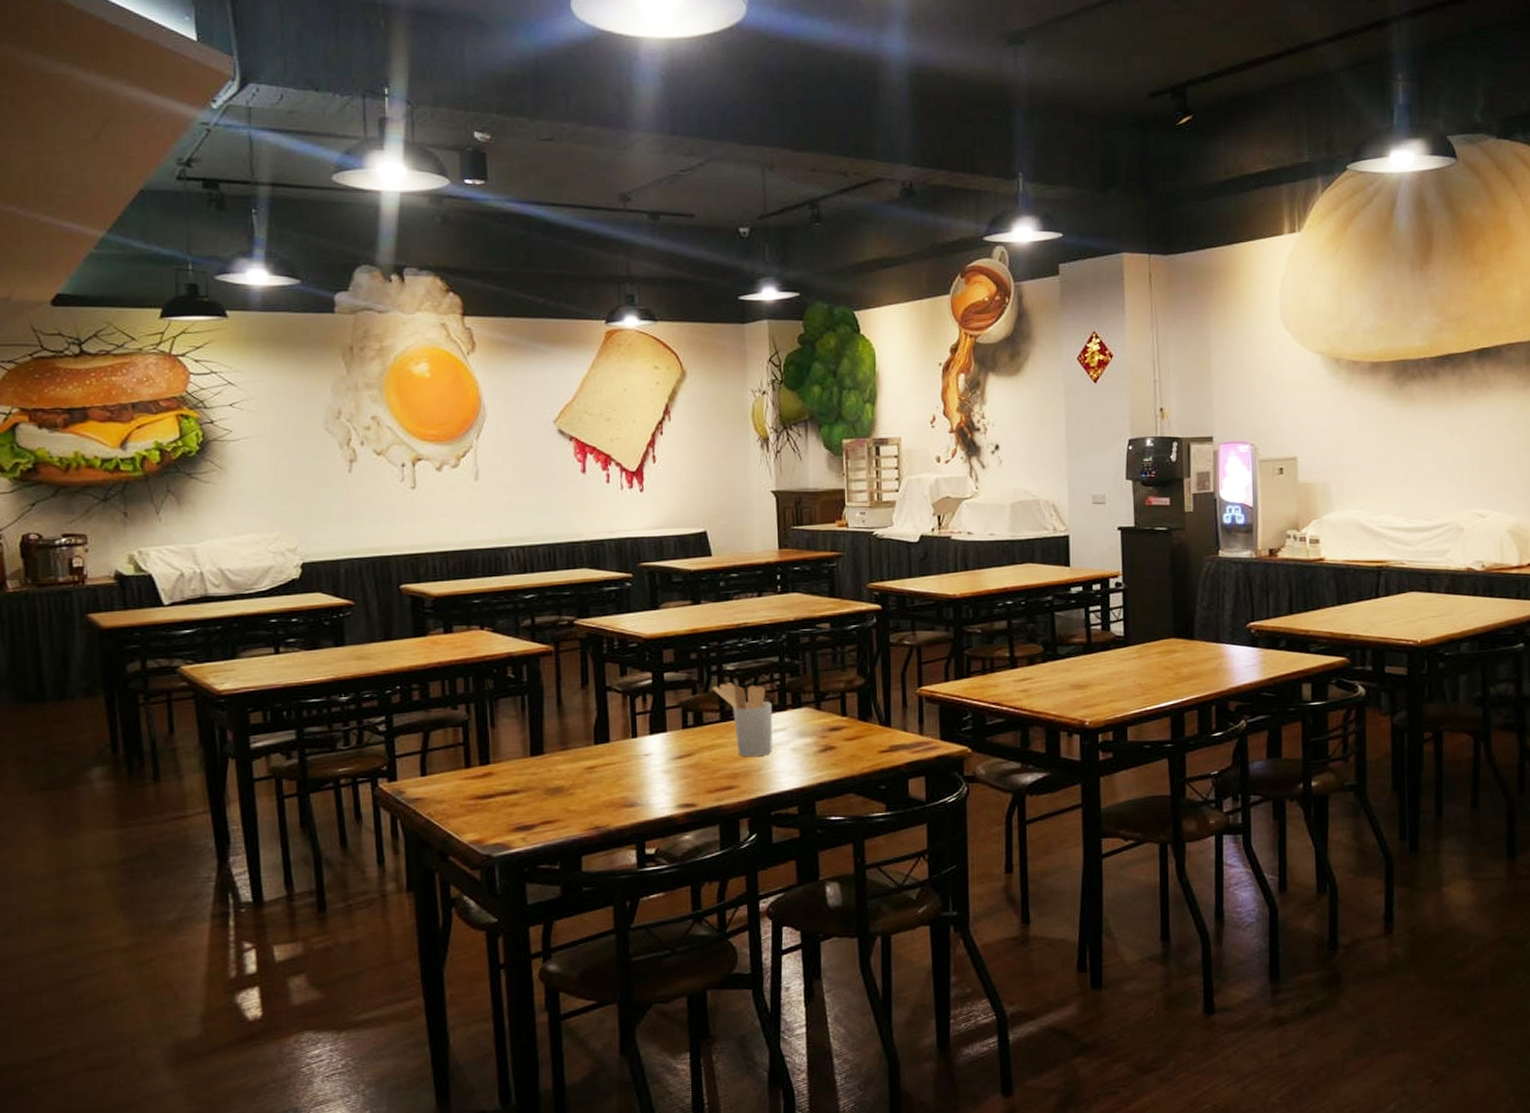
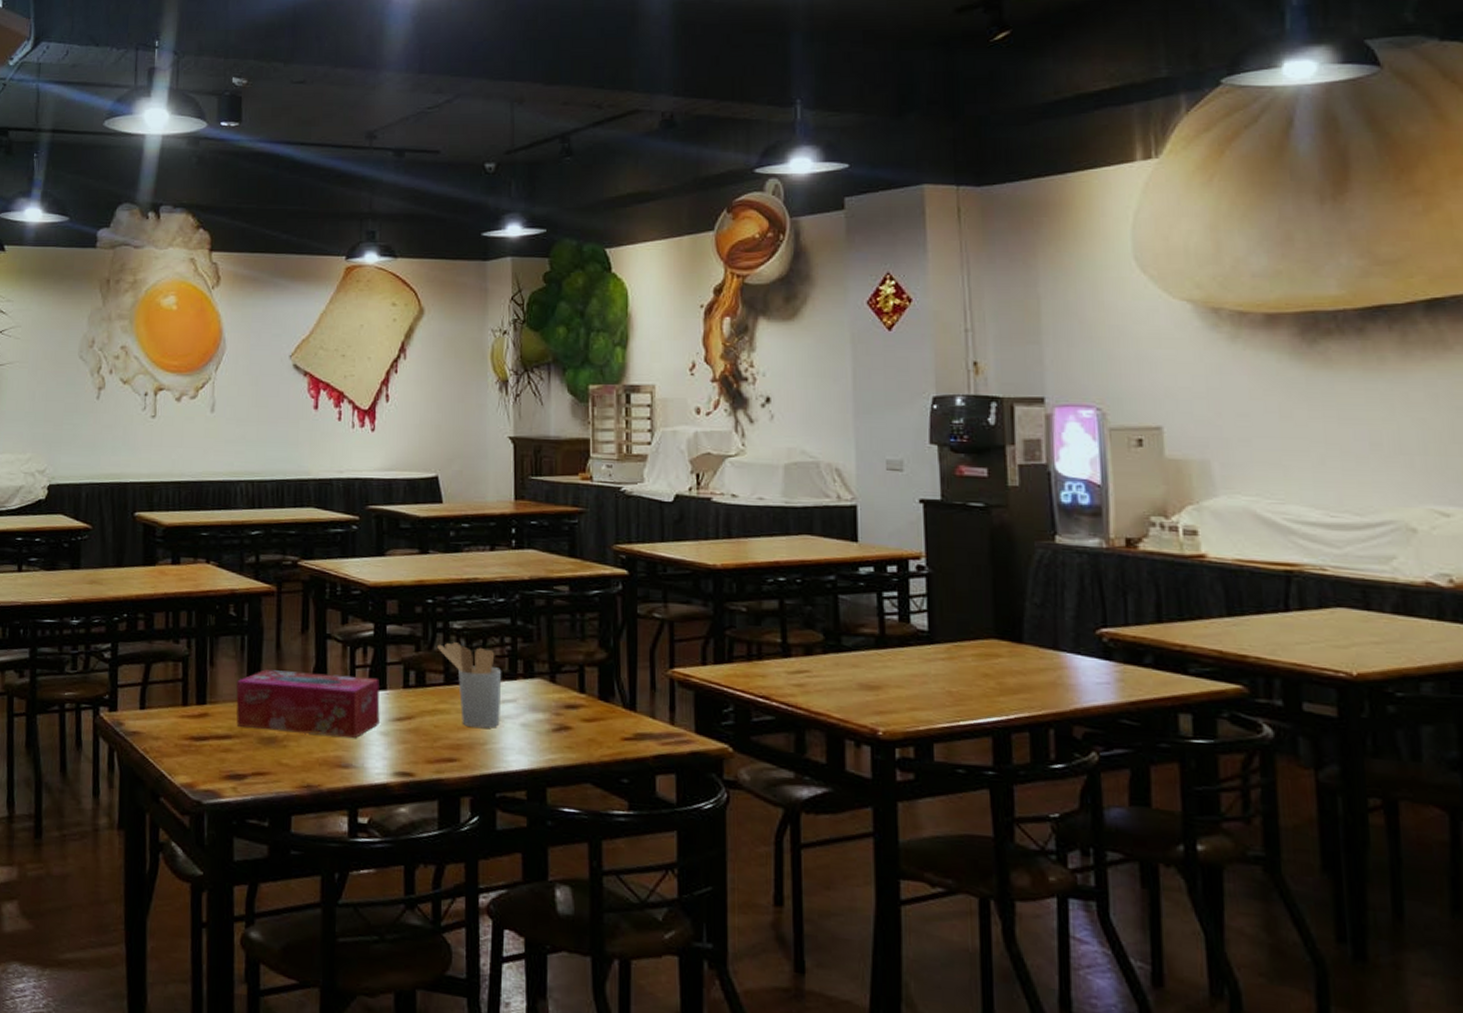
tissue box: none [520,722,662,781] -> present [236,669,380,738]

